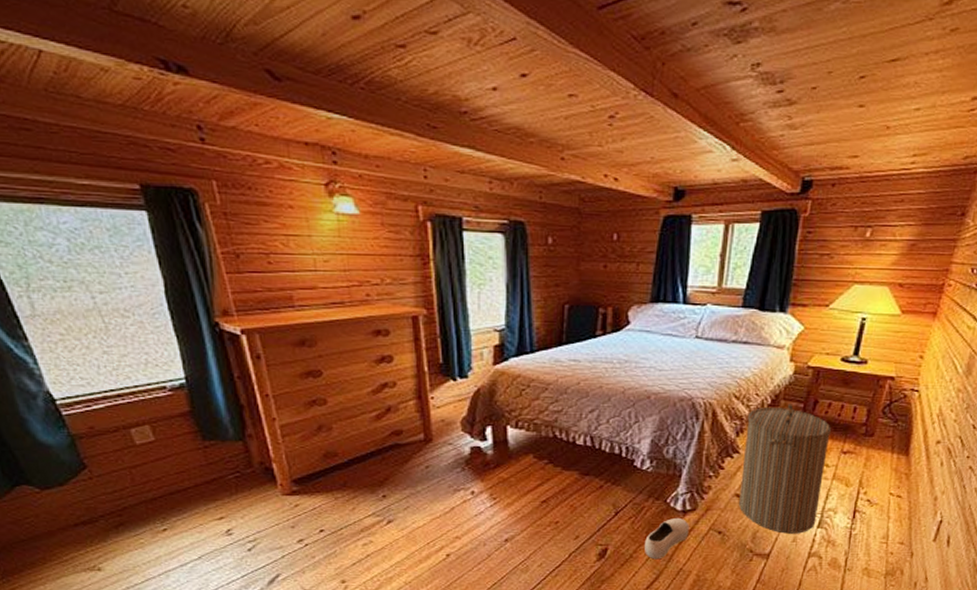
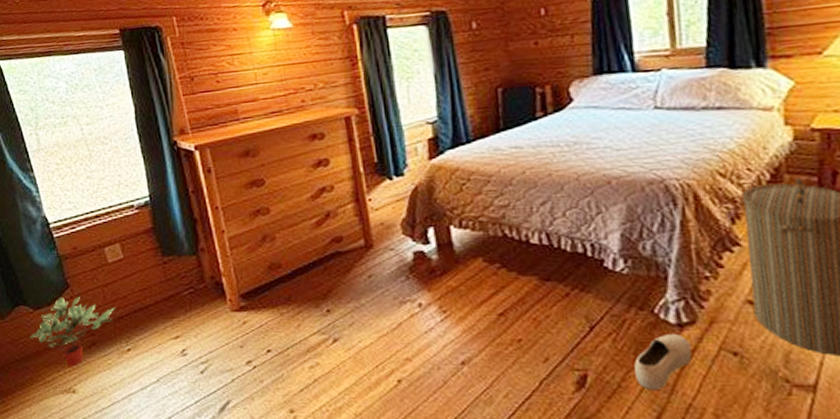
potted plant: none [38,477,148,546] -> present [30,296,116,367]

